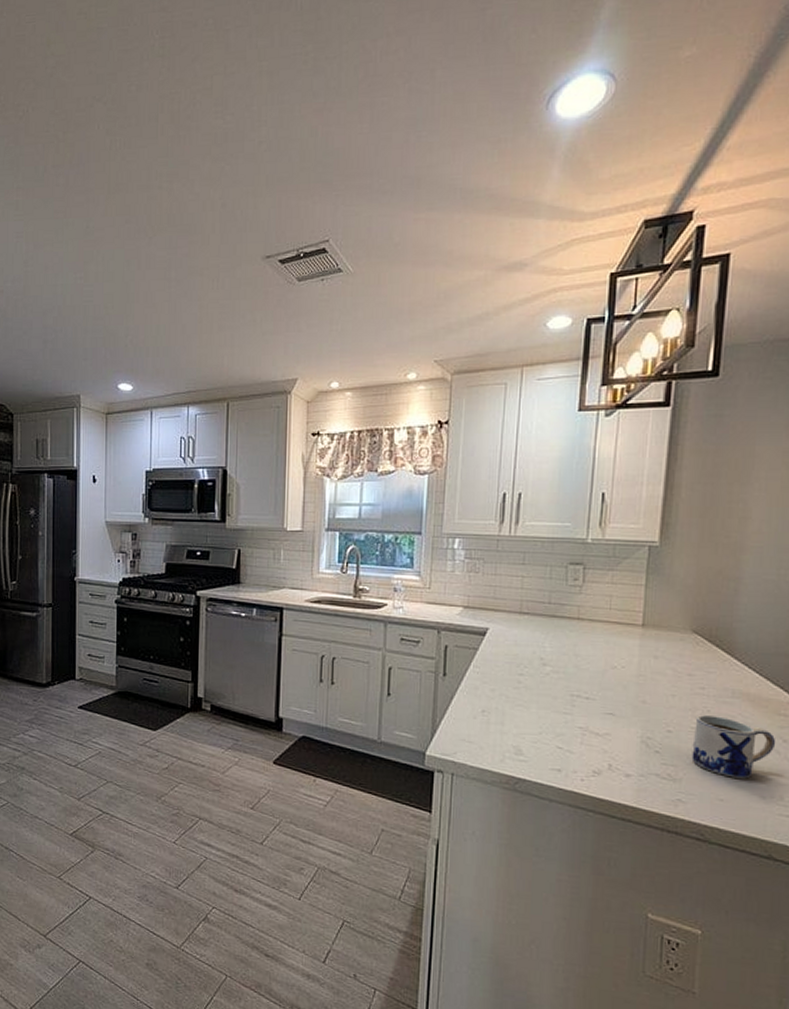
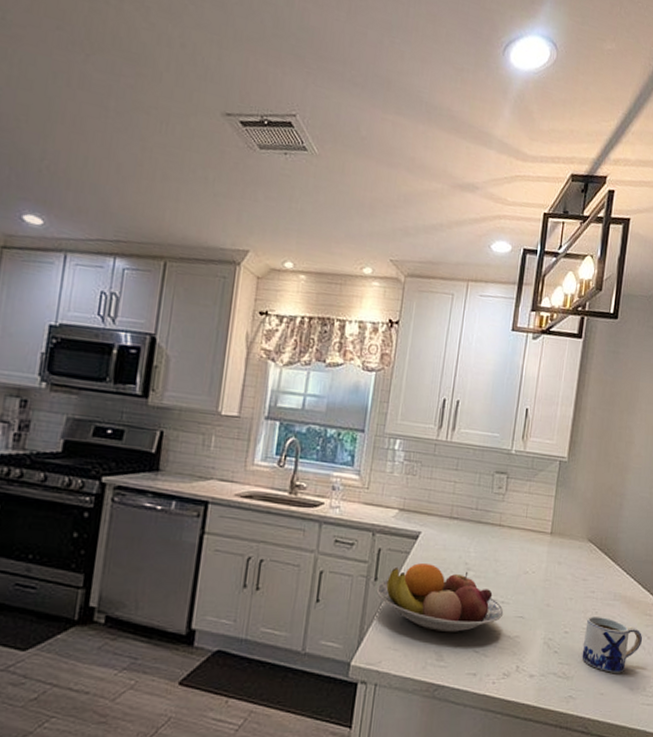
fruit bowl: none [446,659,589,728] -> present [376,563,504,633]

